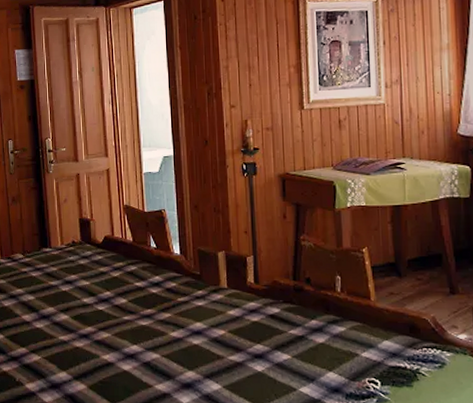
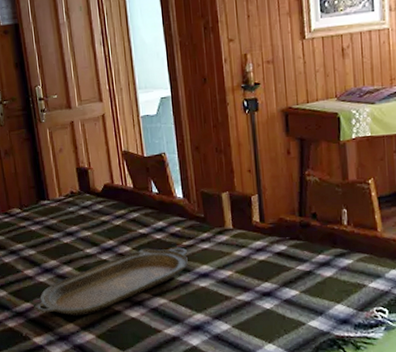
serving tray: none [29,301,182,365] -> present [34,247,188,316]

